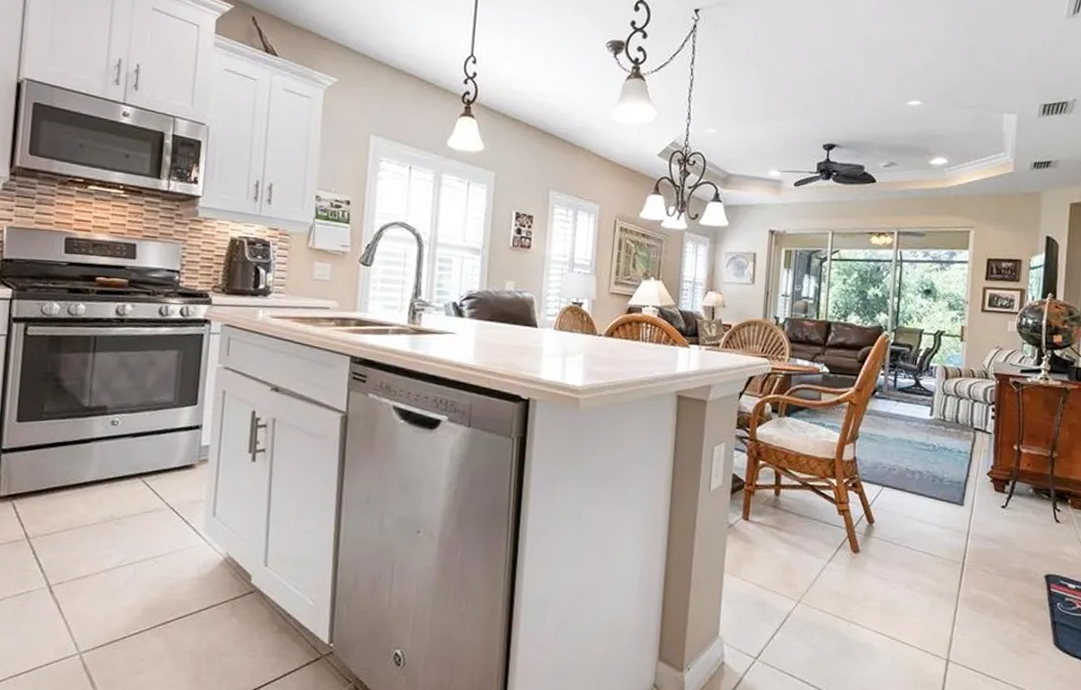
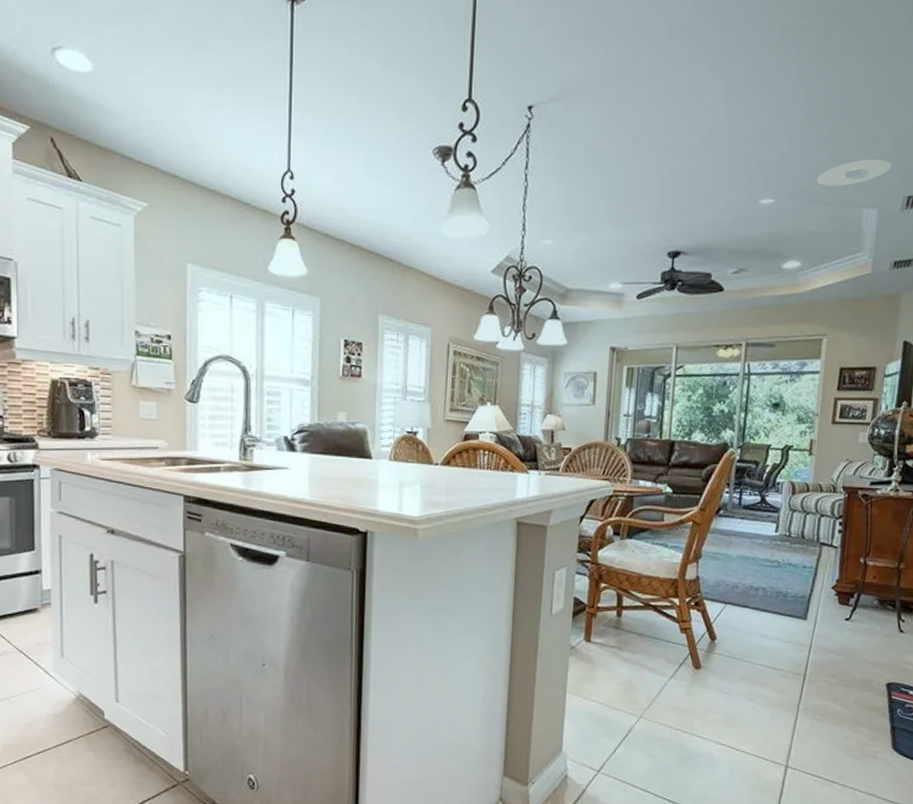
recessed light: none [959,70,1028,93] -> present [816,159,892,187]

